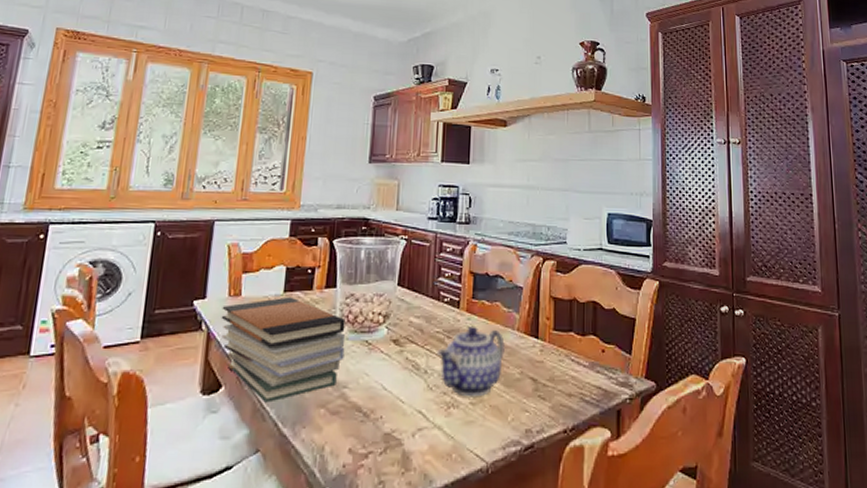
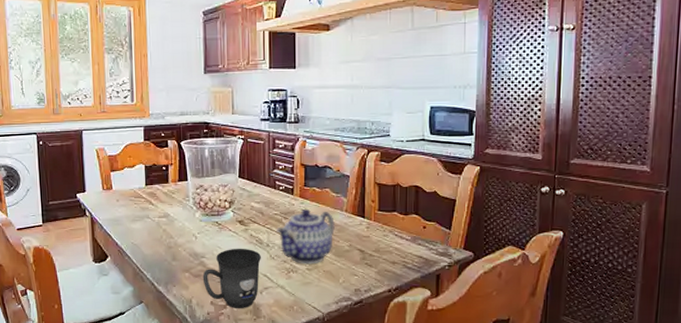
book stack: present [221,296,346,403] -> none [99,189,200,268]
mug: none [341,375,417,458] -> present [202,248,261,308]

